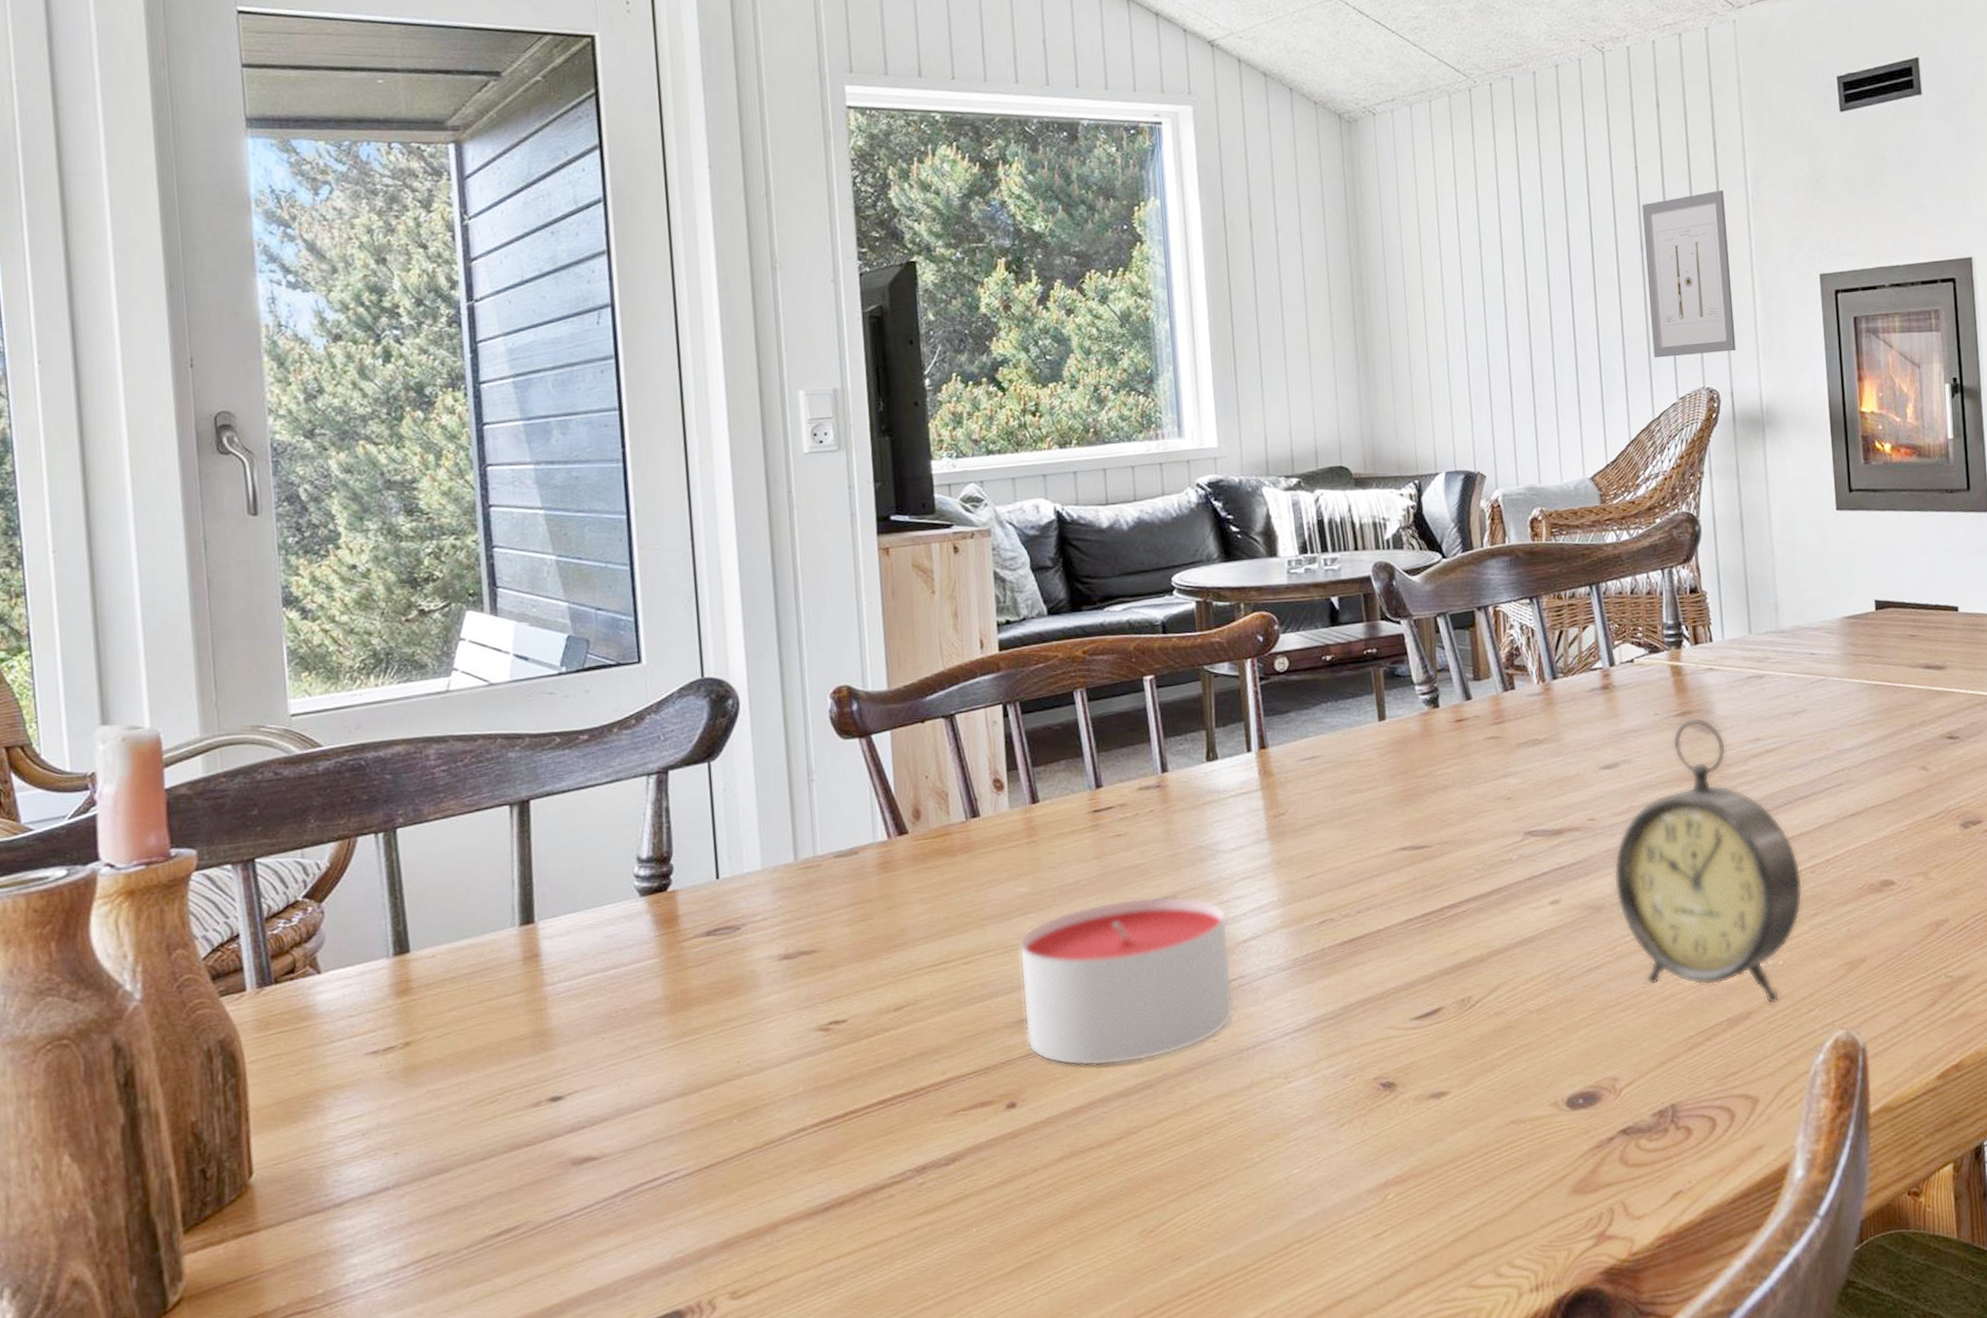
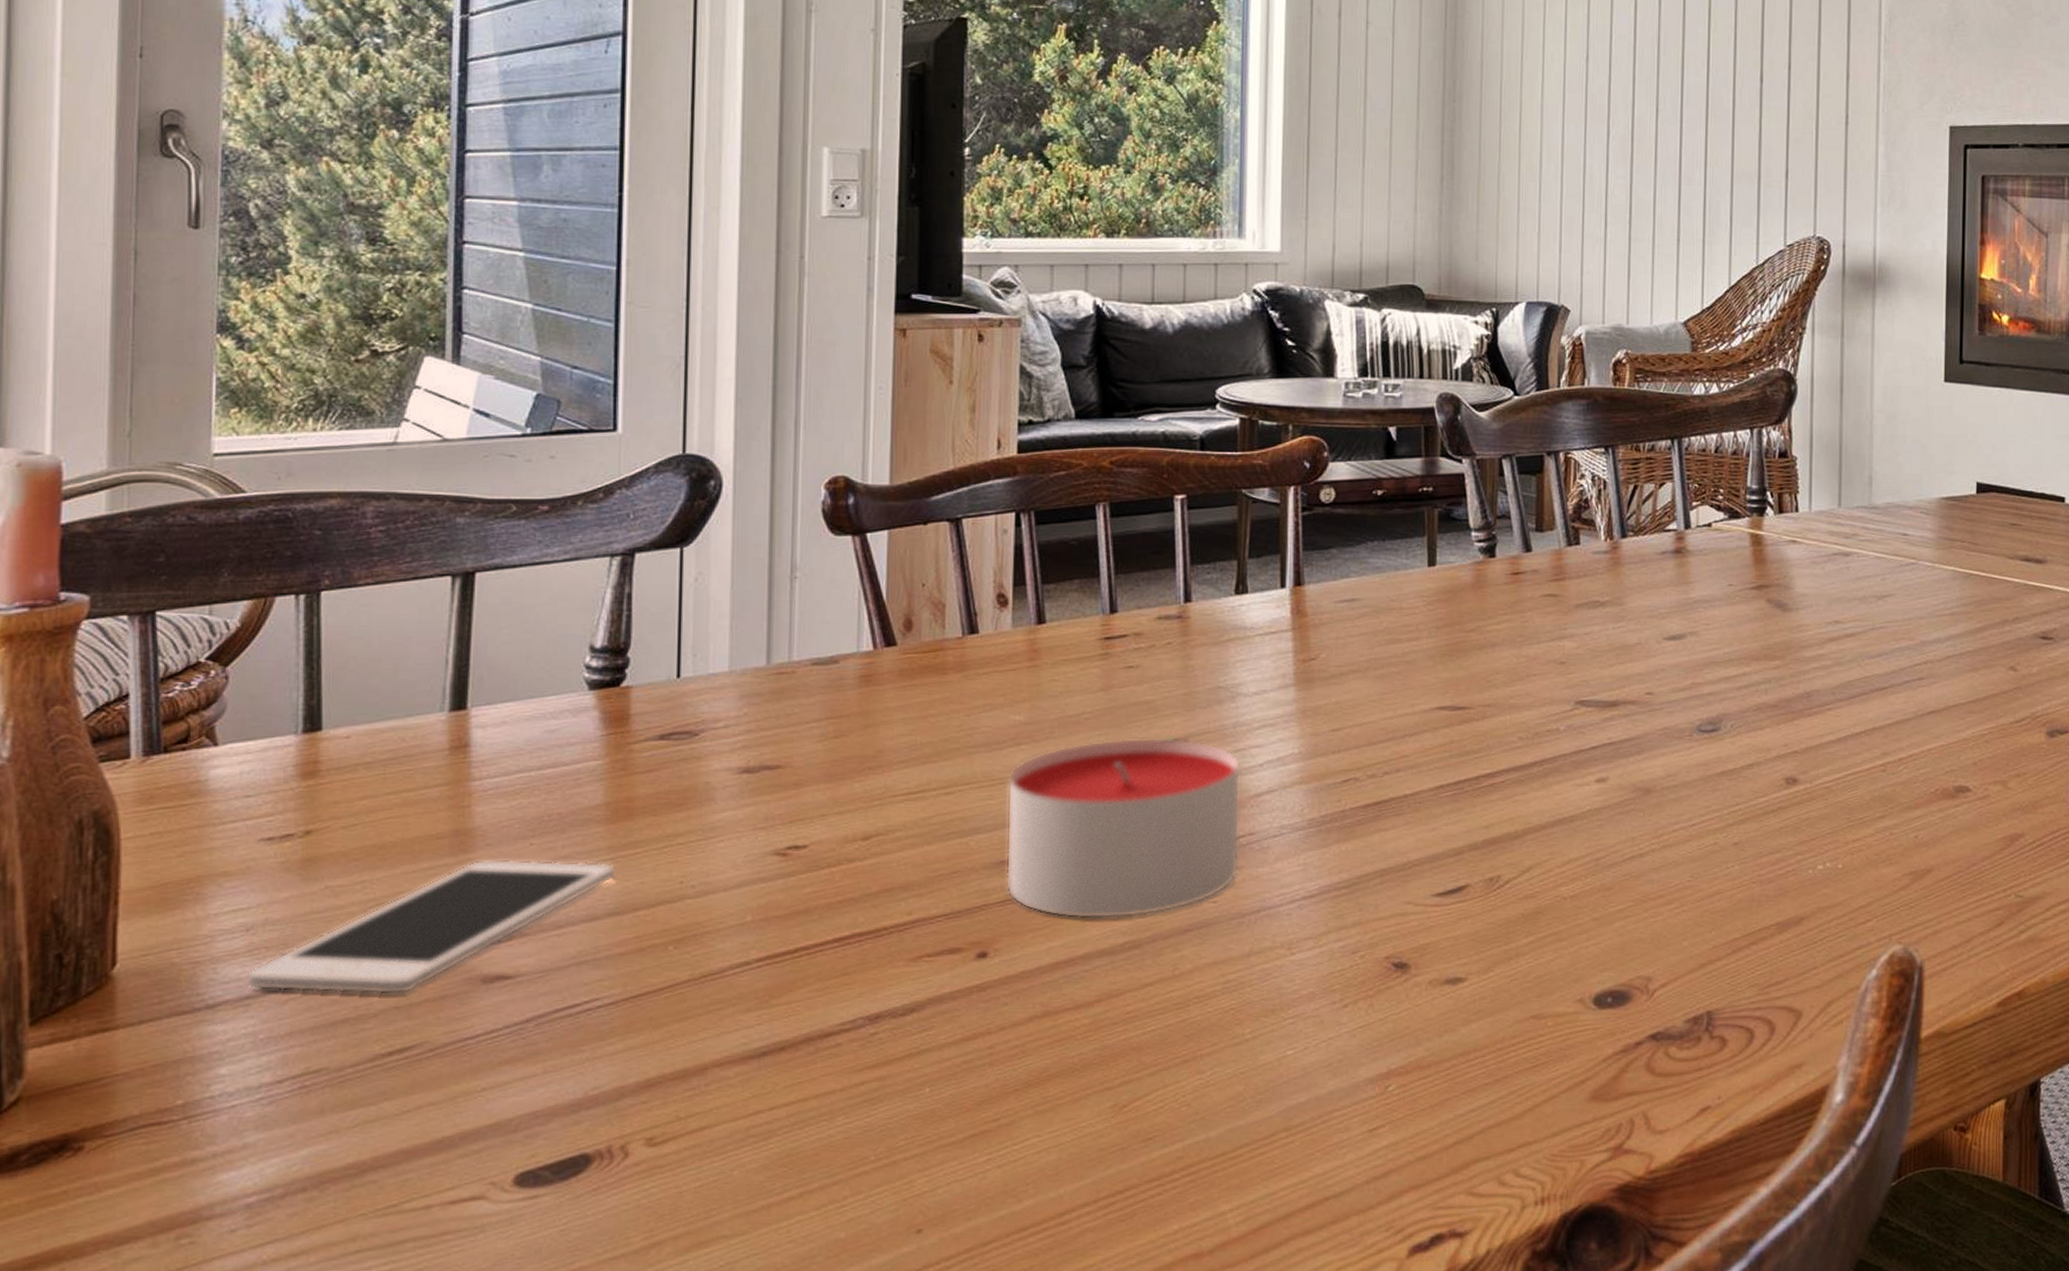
cell phone: none [366,1049,681,1187] -> present [246,859,617,995]
alarm clock: present [1613,717,1803,1005] -> none [1667,591,1872,911]
wall art: present [1642,190,1736,358] -> none [1763,25,1855,200]

